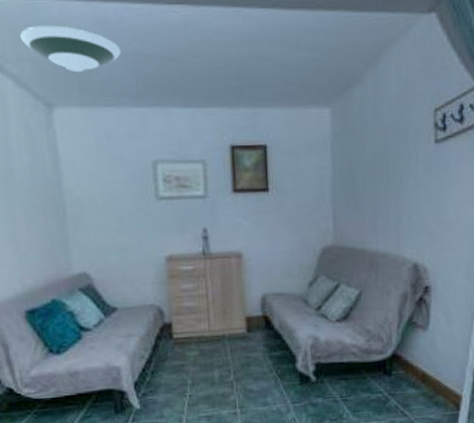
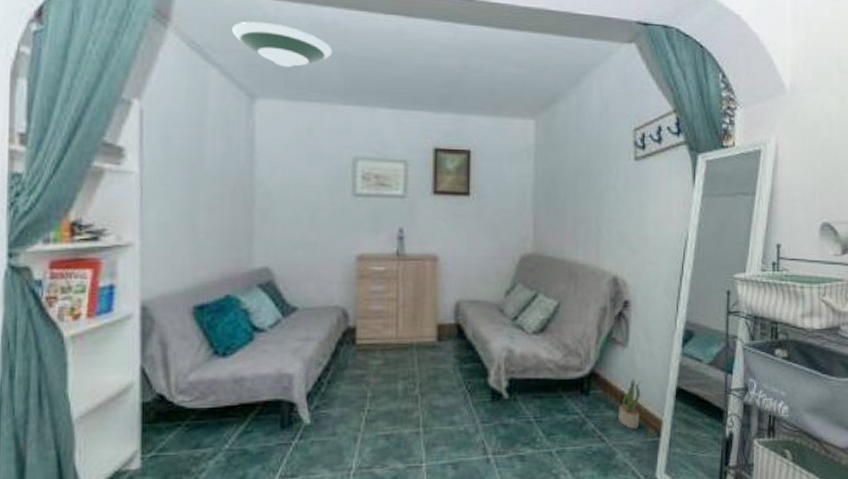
potted plant: none [420,358,442,404] -> present [618,378,642,429]

